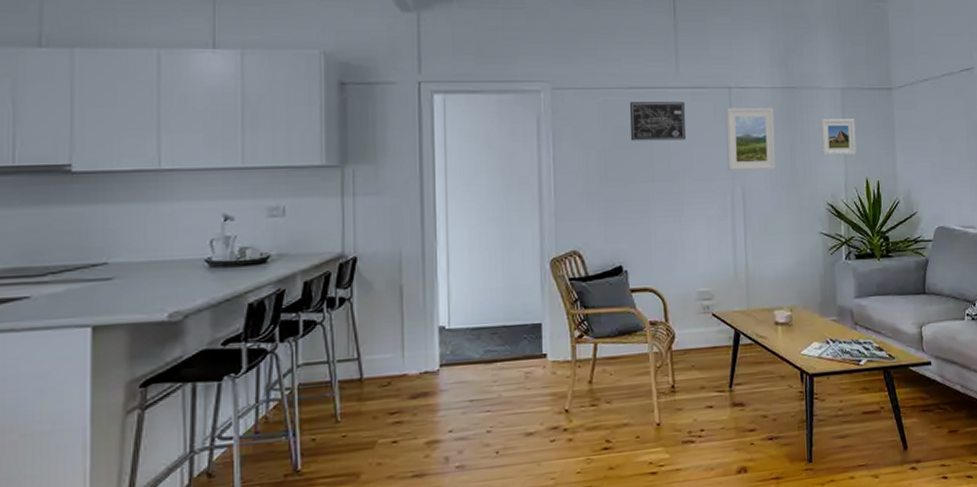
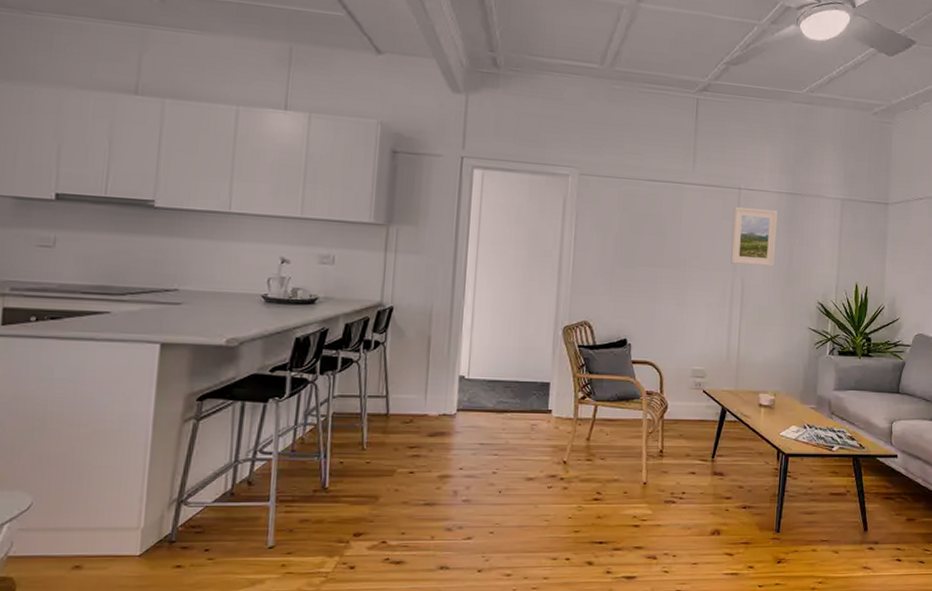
wall art: present [629,101,686,141] -> none [645,193,698,232]
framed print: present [821,119,856,156] -> none [818,225,851,261]

